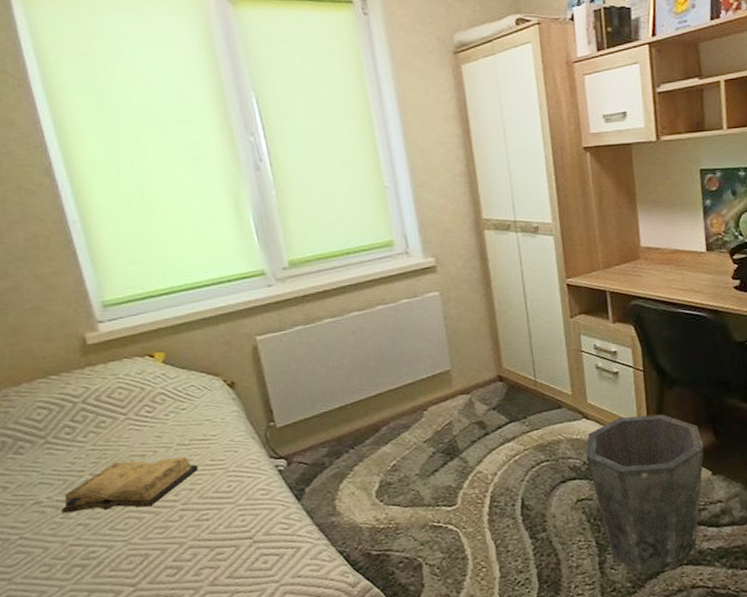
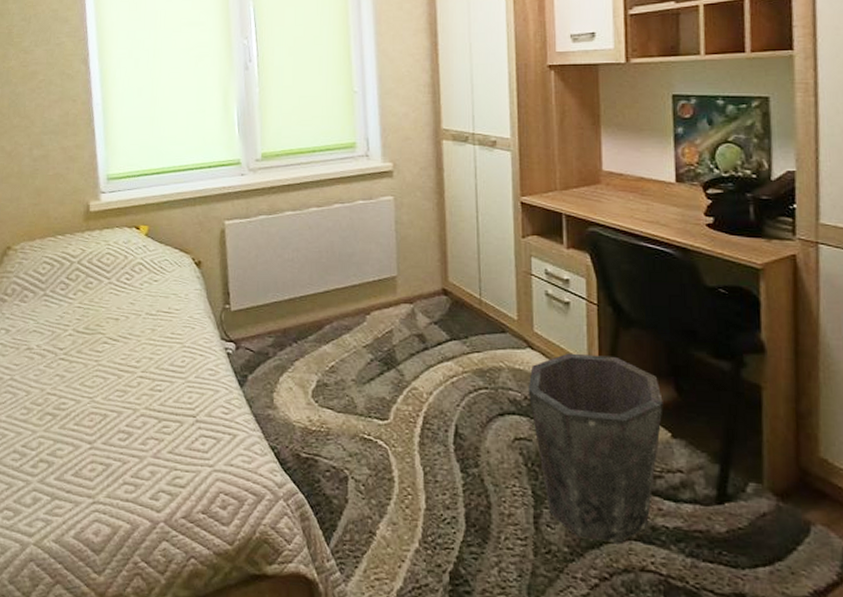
diary: present [61,456,199,514] -> none [46,322,160,369]

